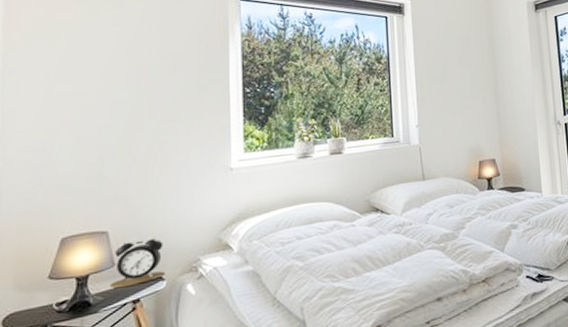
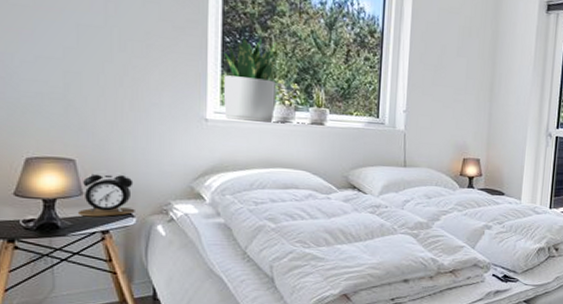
planter: none [245,83,295,165] -> present [223,37,277,123]

